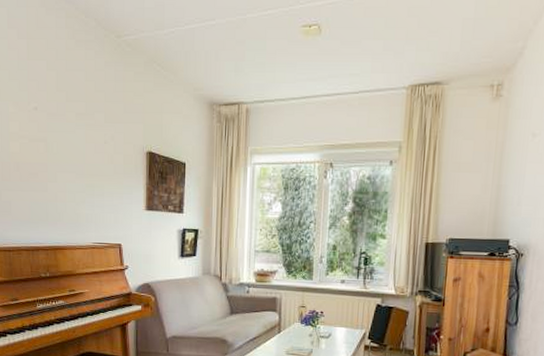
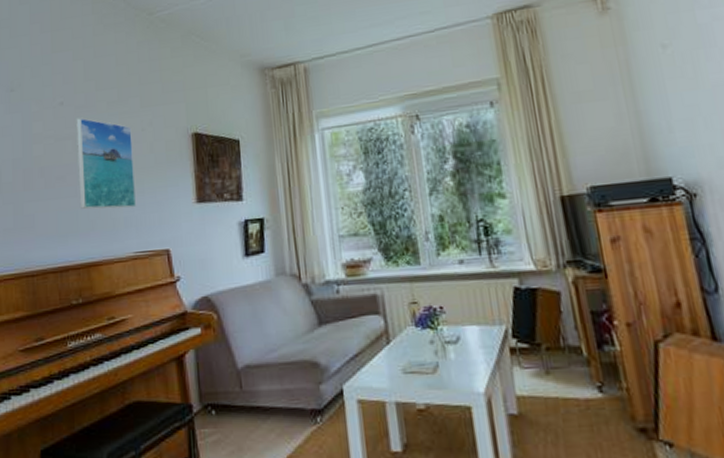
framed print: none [48,124,97,207] -> present [76,117,137,209]

